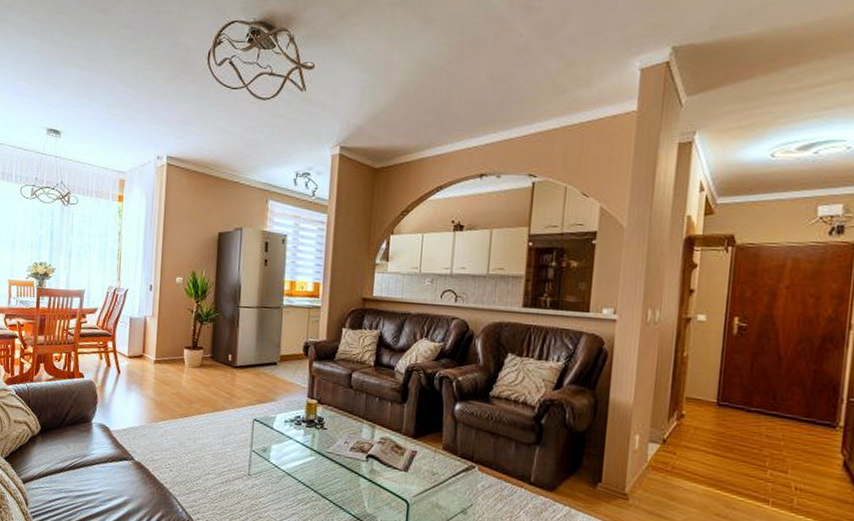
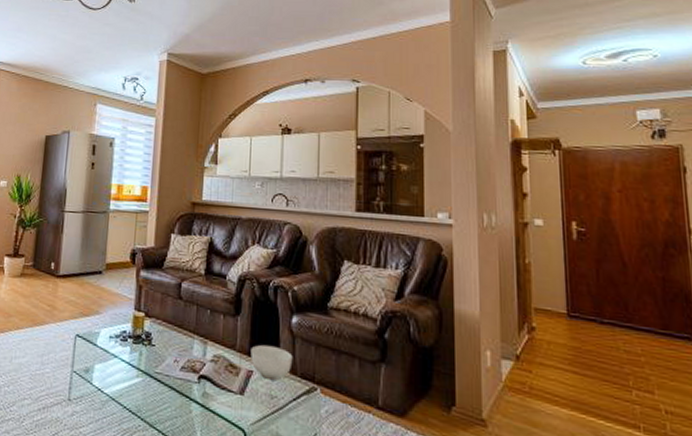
bowl: none [415,428,455,460] -> present [250,344,293,380]

